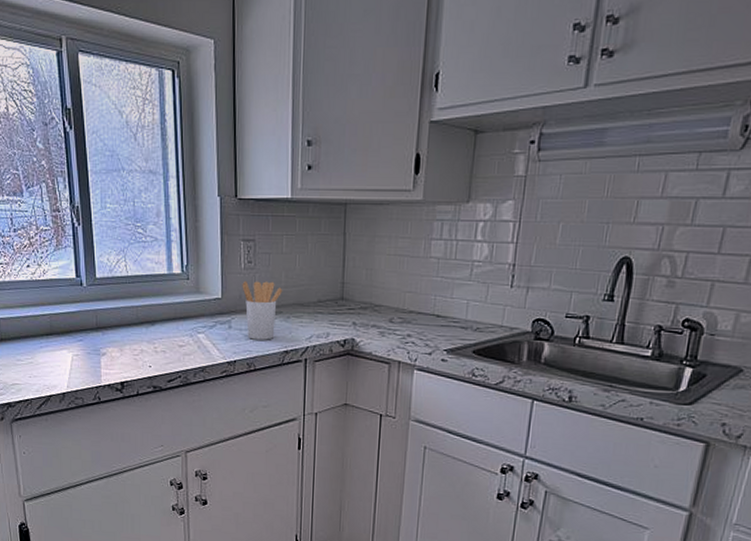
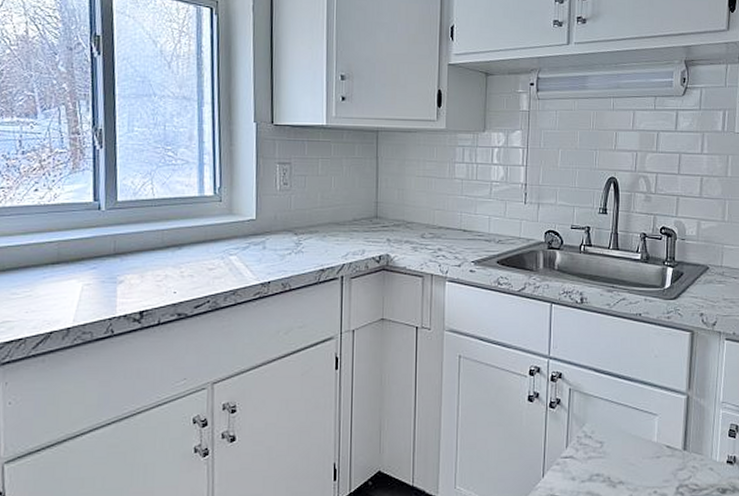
utensil holder: present [242,280,283,340] -> none [277,202,319,259]

